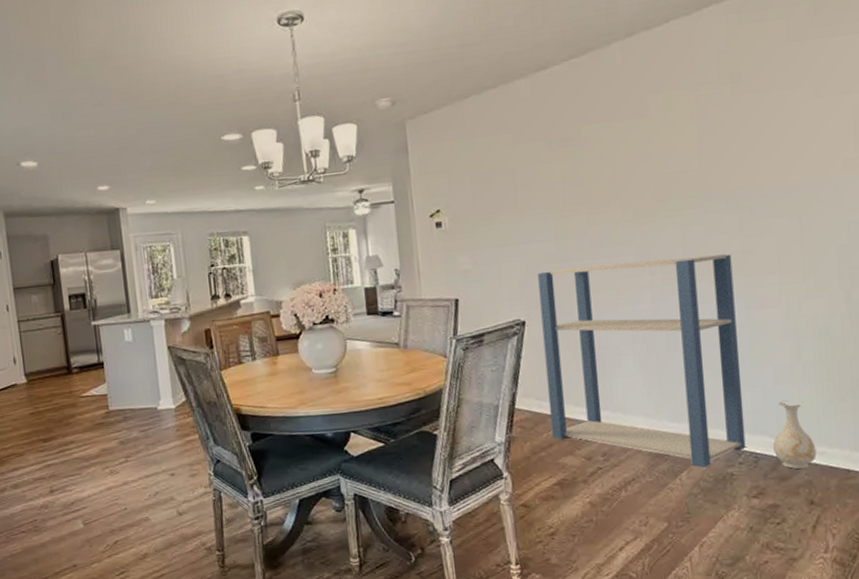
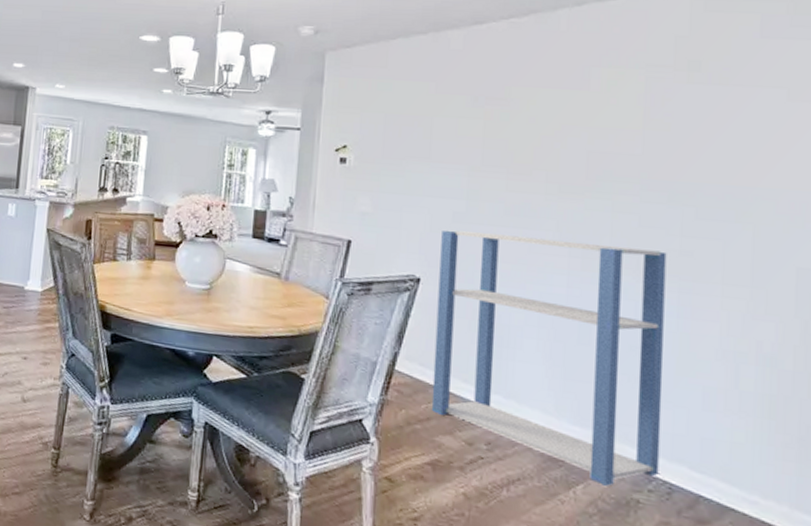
vase: present [773,400,817,470] -> none [693,429,747,517]

